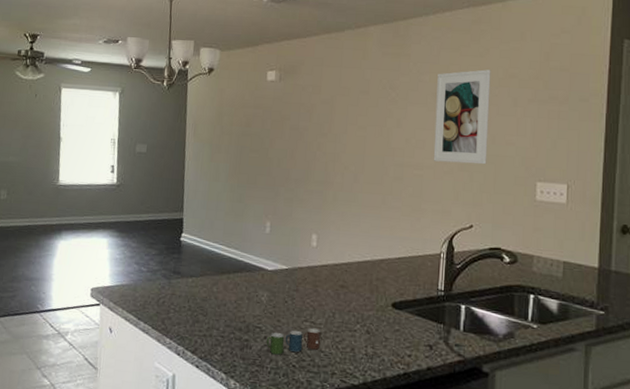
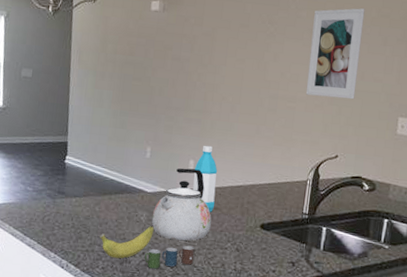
banana: none [217,307,276,344] -> present [99,226,154,259]
kettle: none [273,243,338,323] -> present [151,167,212,241]
water bottle: none [316,218,343,291] -> present [193,145,218,212]

